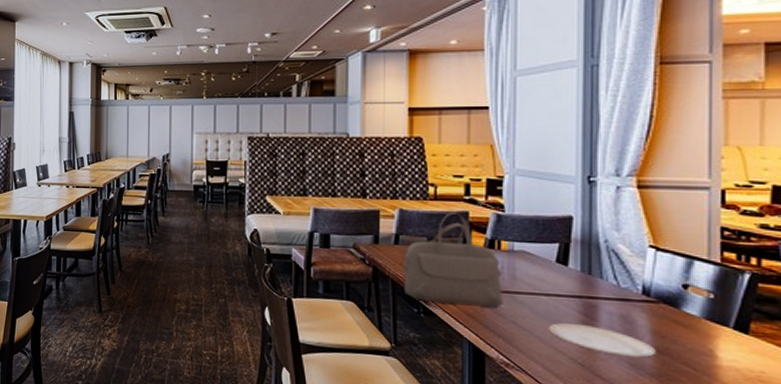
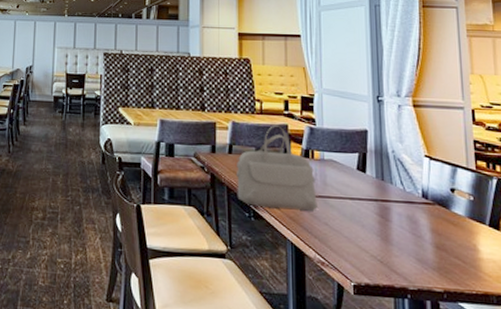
plate: present [549,323,656,358] -> none [354,223,435,254]

